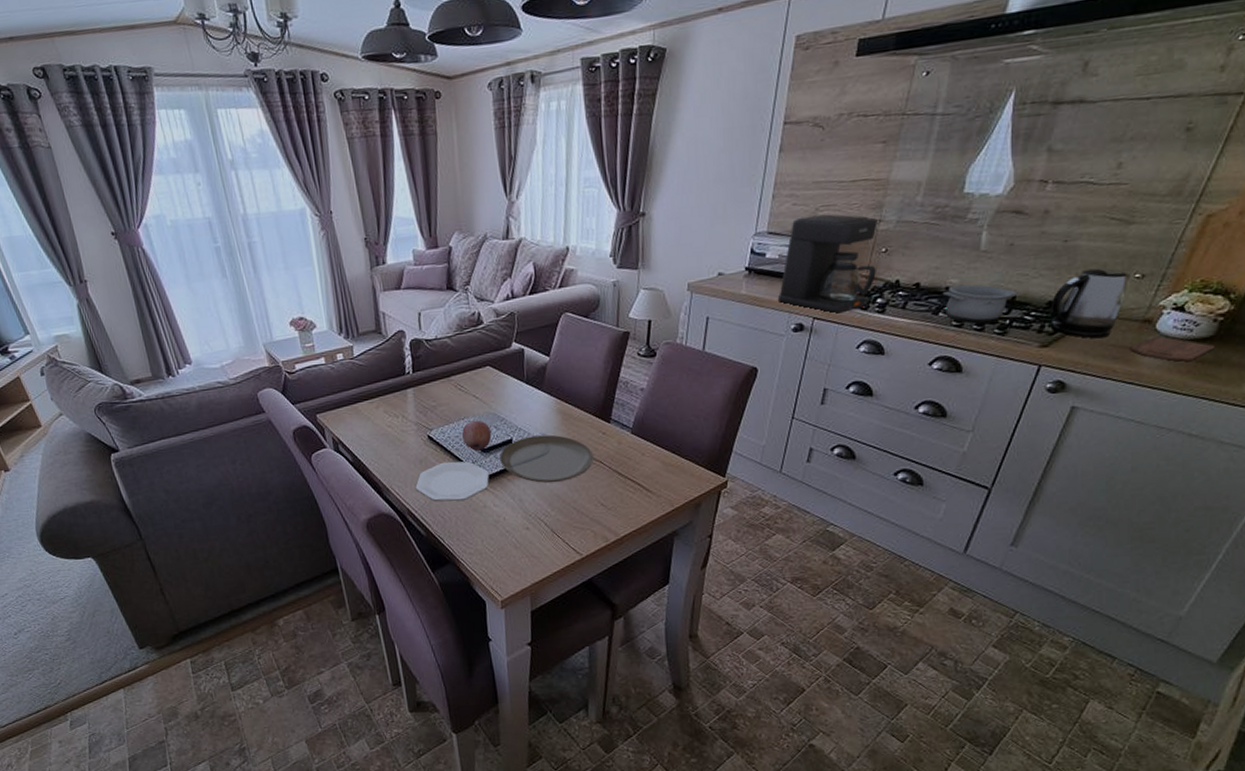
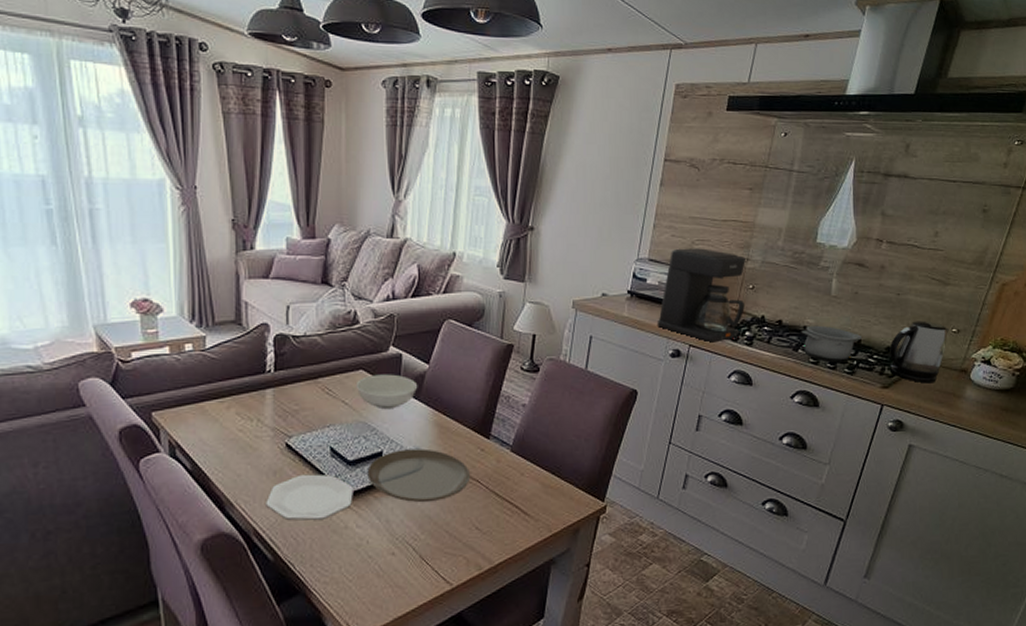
fruit: present [462,420,492,451] -> none [326,428,360,463]
bowl: none [484,368,541,401] -> present [355,374,418,410]
cutting board: present [1130,336,1215,362] -> none [952,385,1015,410]

